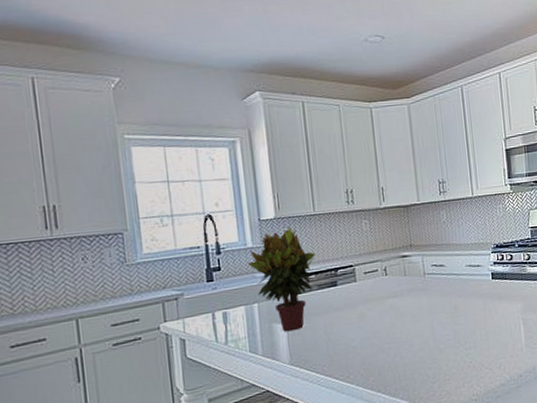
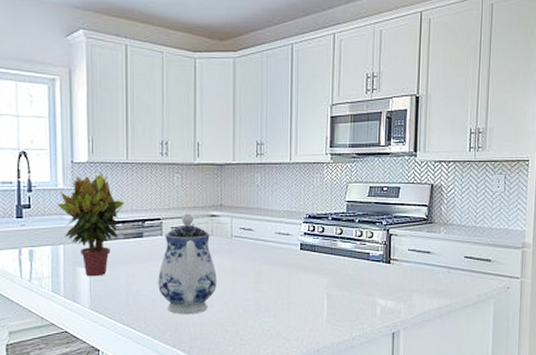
teapot: none [356,257,415,358] -> present [158,213,217,315]

